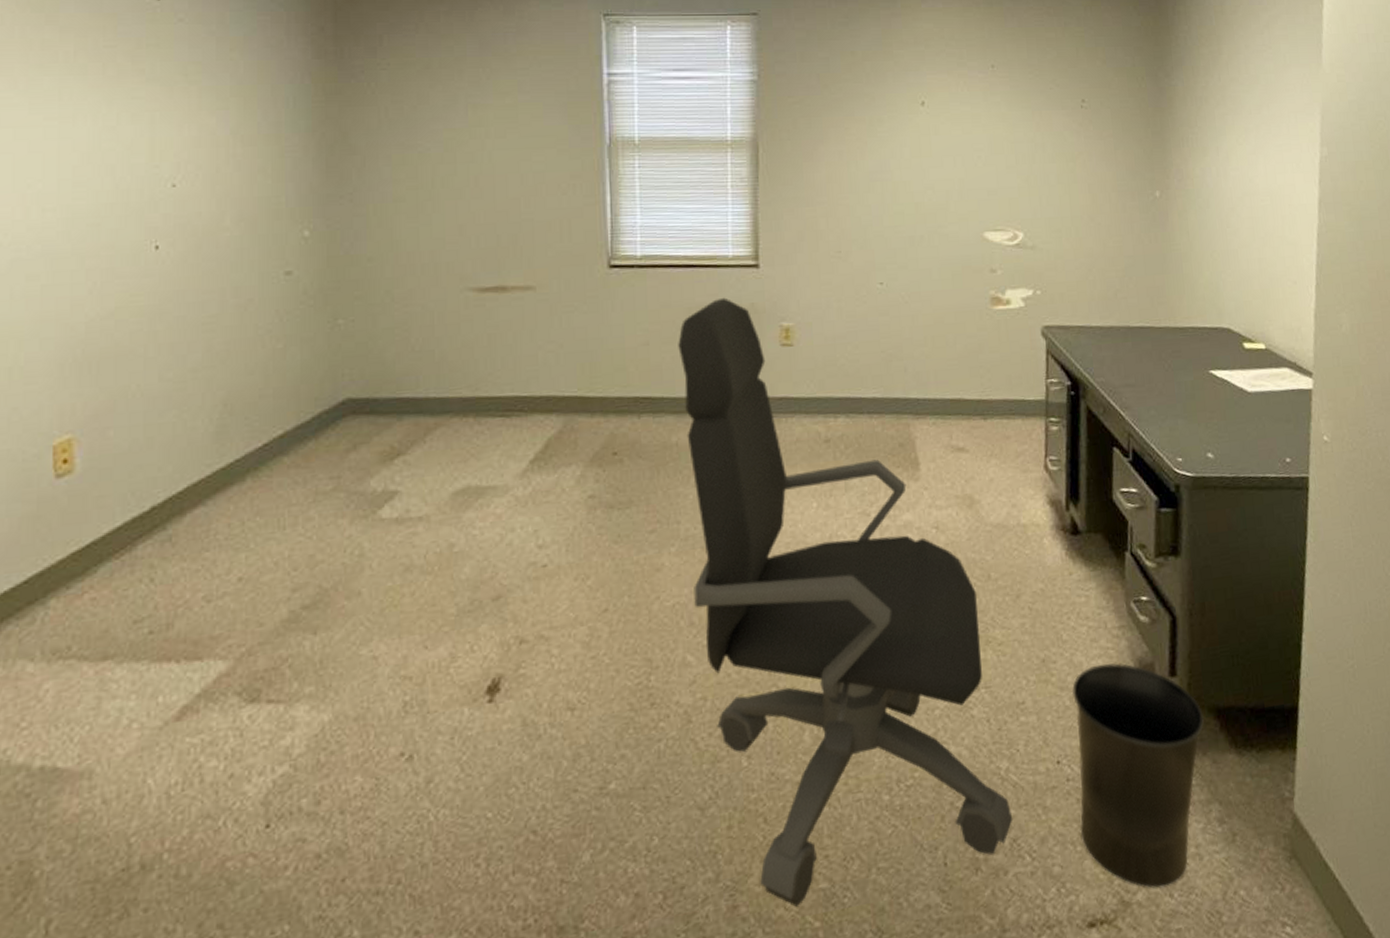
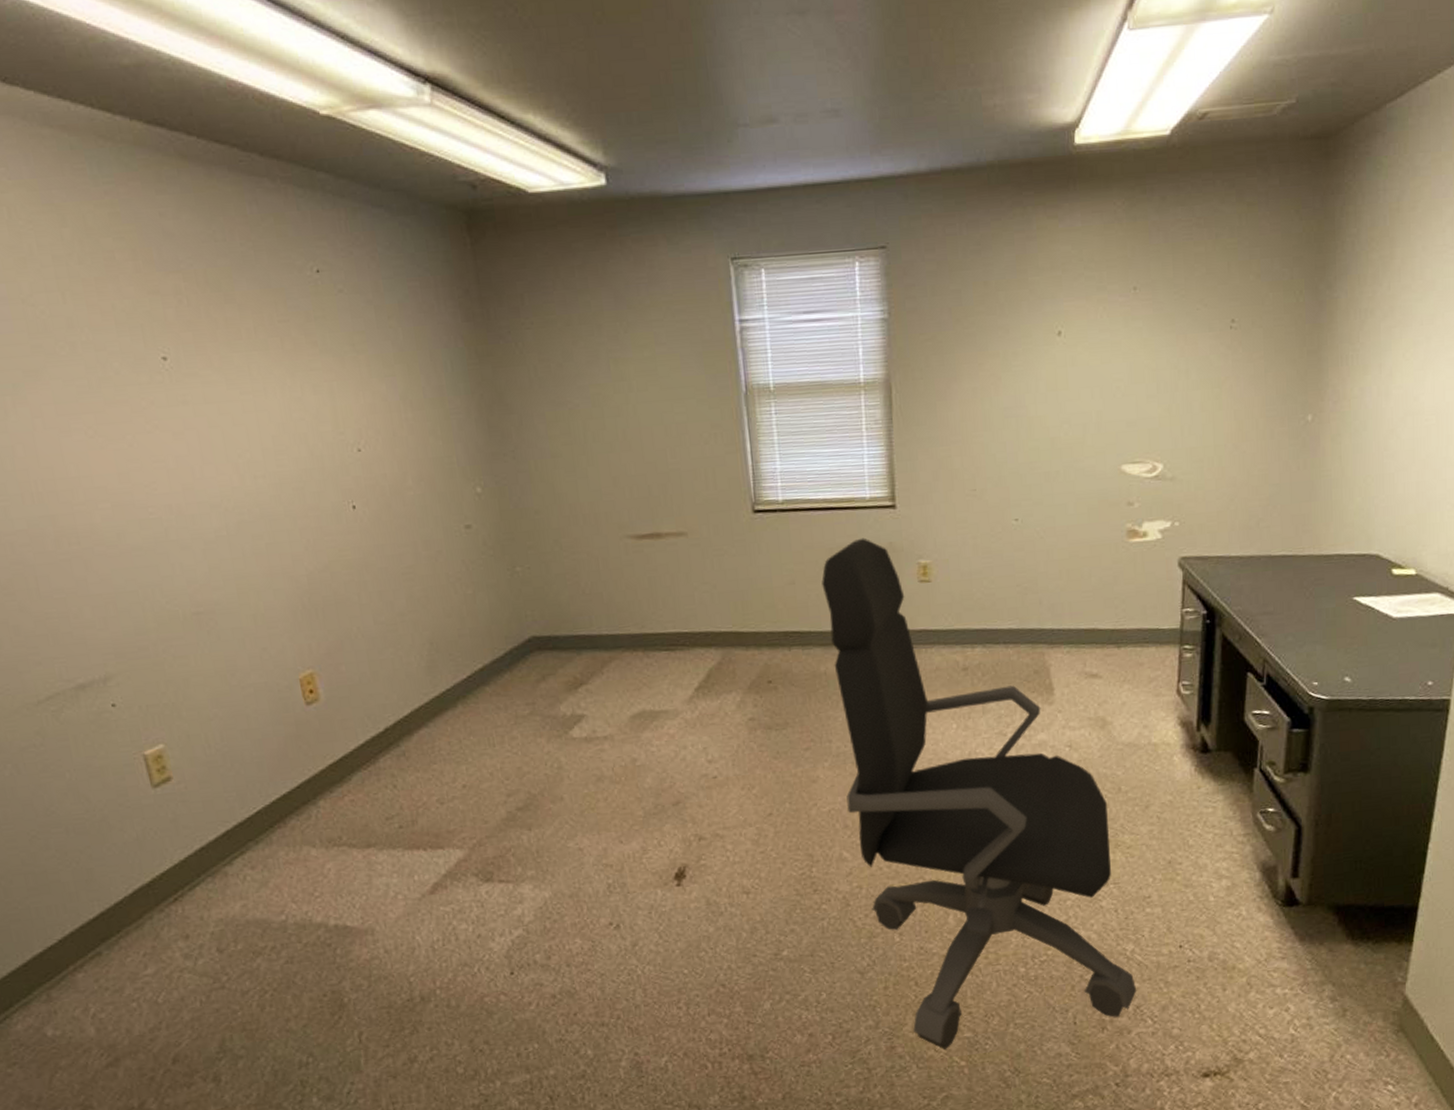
waste bin: present [1071,663,1205,888] -> none [1195,865,1324,1049]

